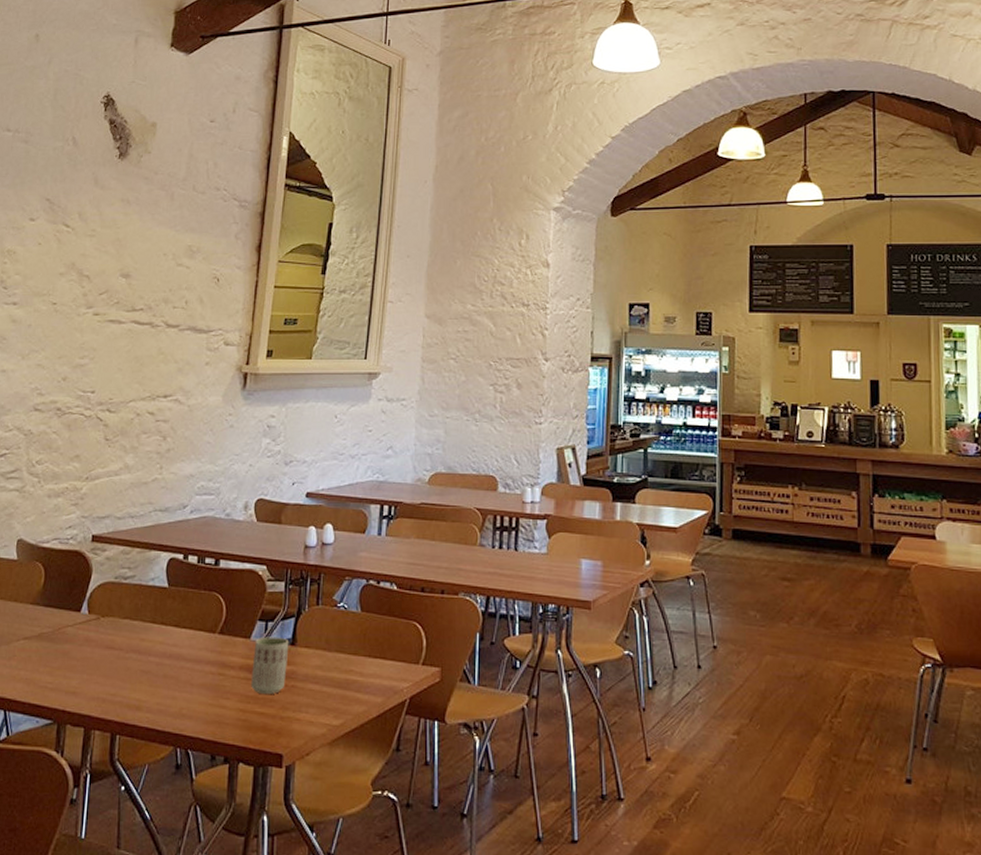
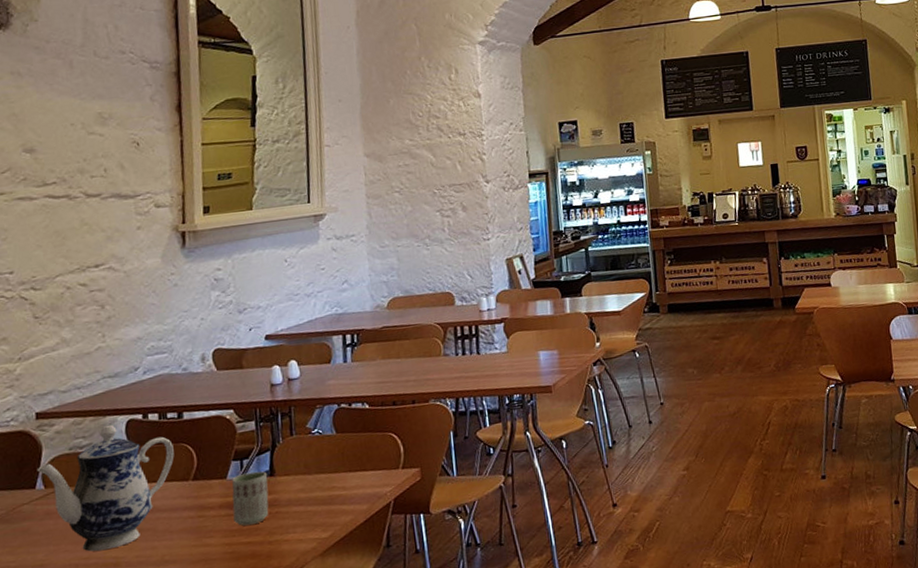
teapot: none [84,559,206,691] -> present [36,424,174,552]

